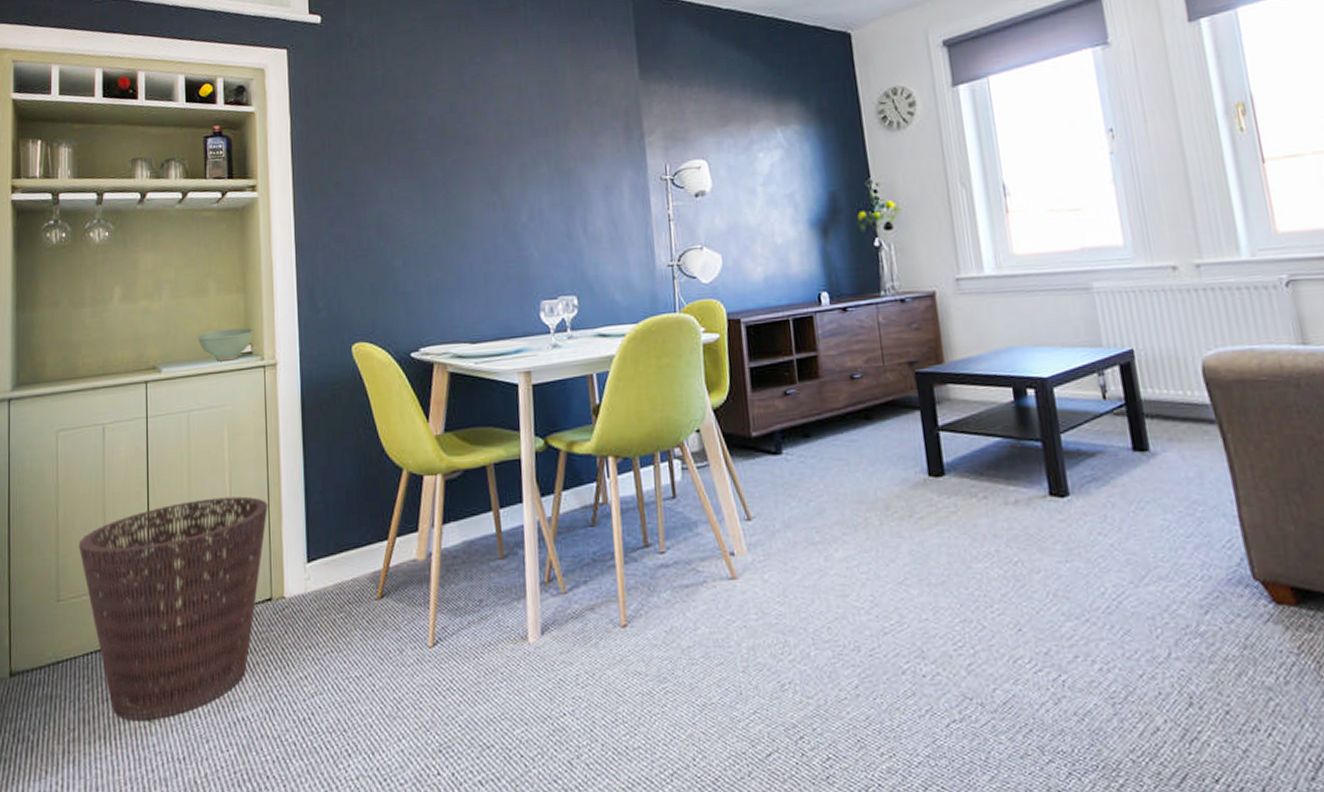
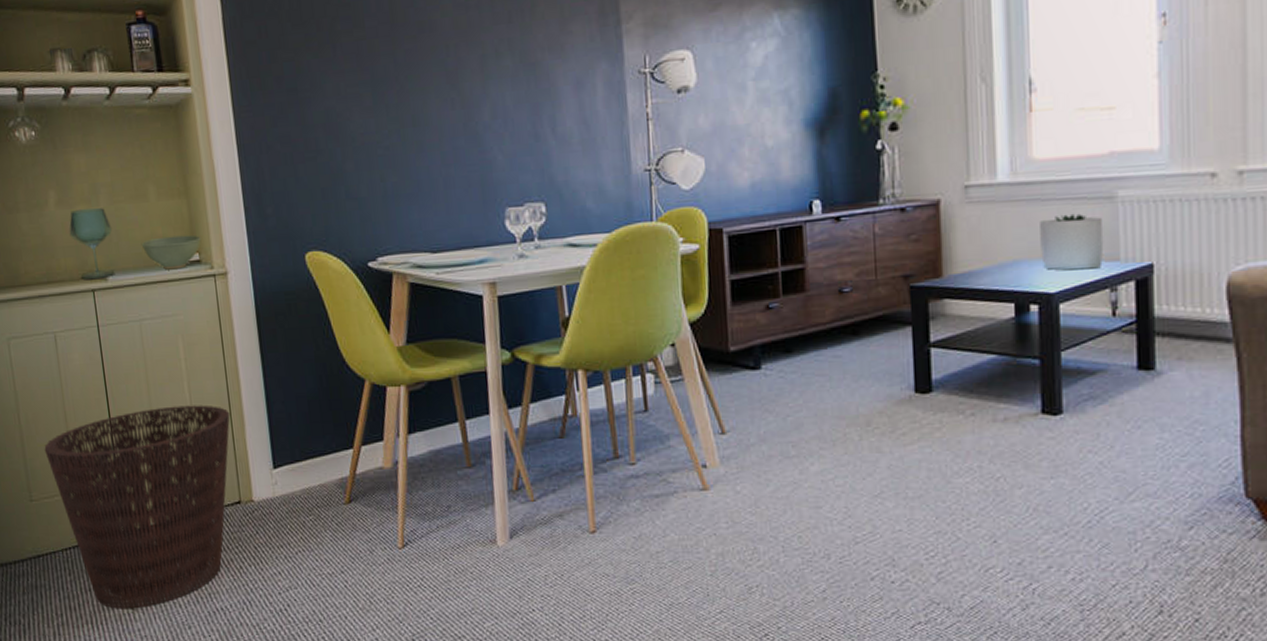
wine glass: none [129,302,171,372] -> present [69,207,114,280]
planter: none [1026,303,1088,357] -> present [1040,213,1104,271]

